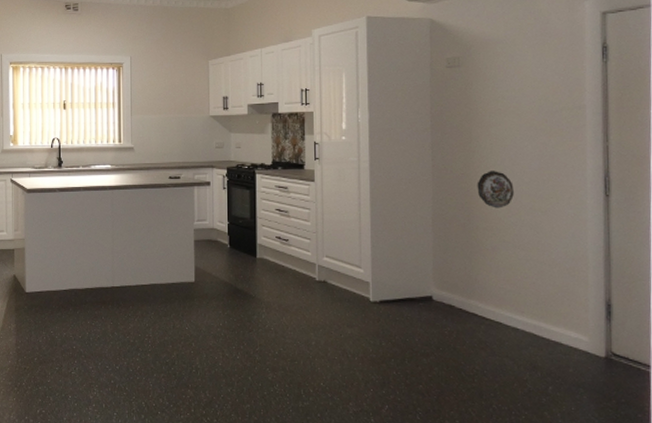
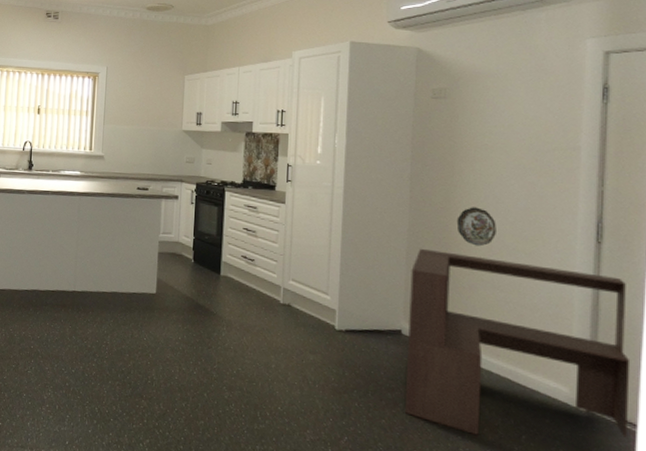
bench: none [437,215,643,391] -> present [404,248,631,438]

